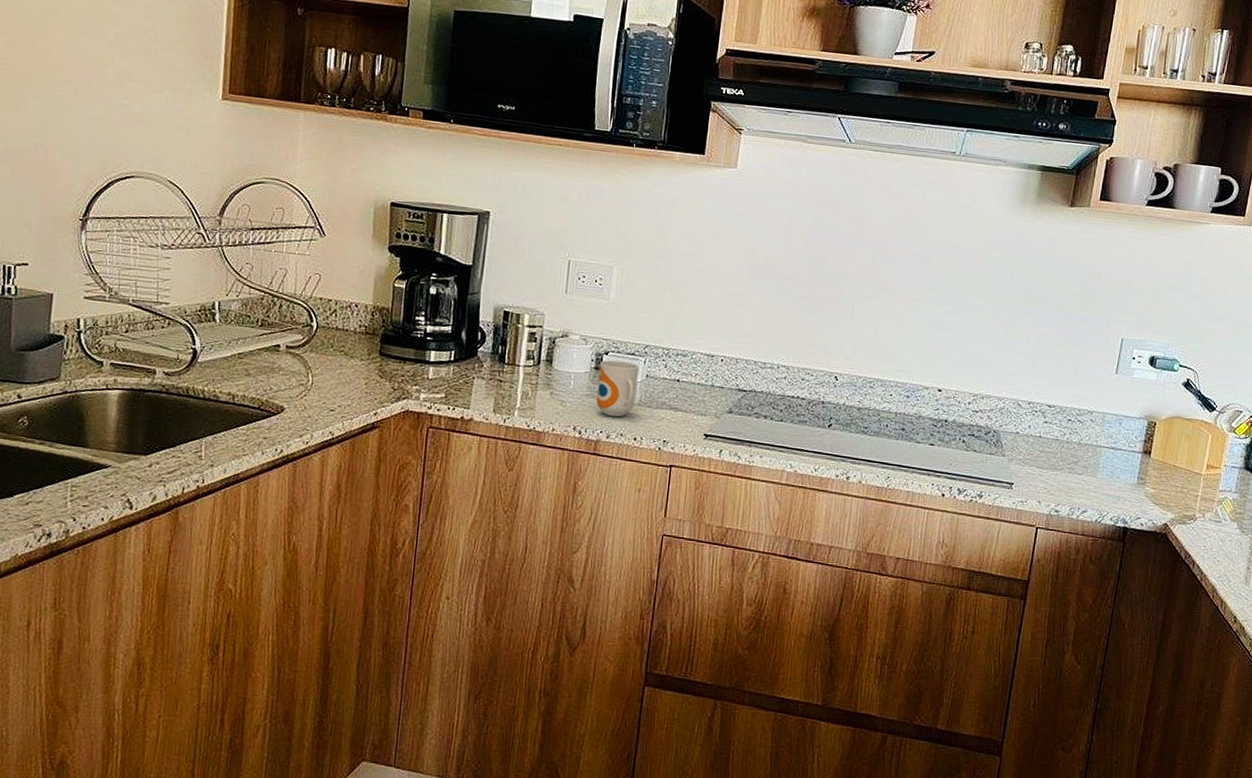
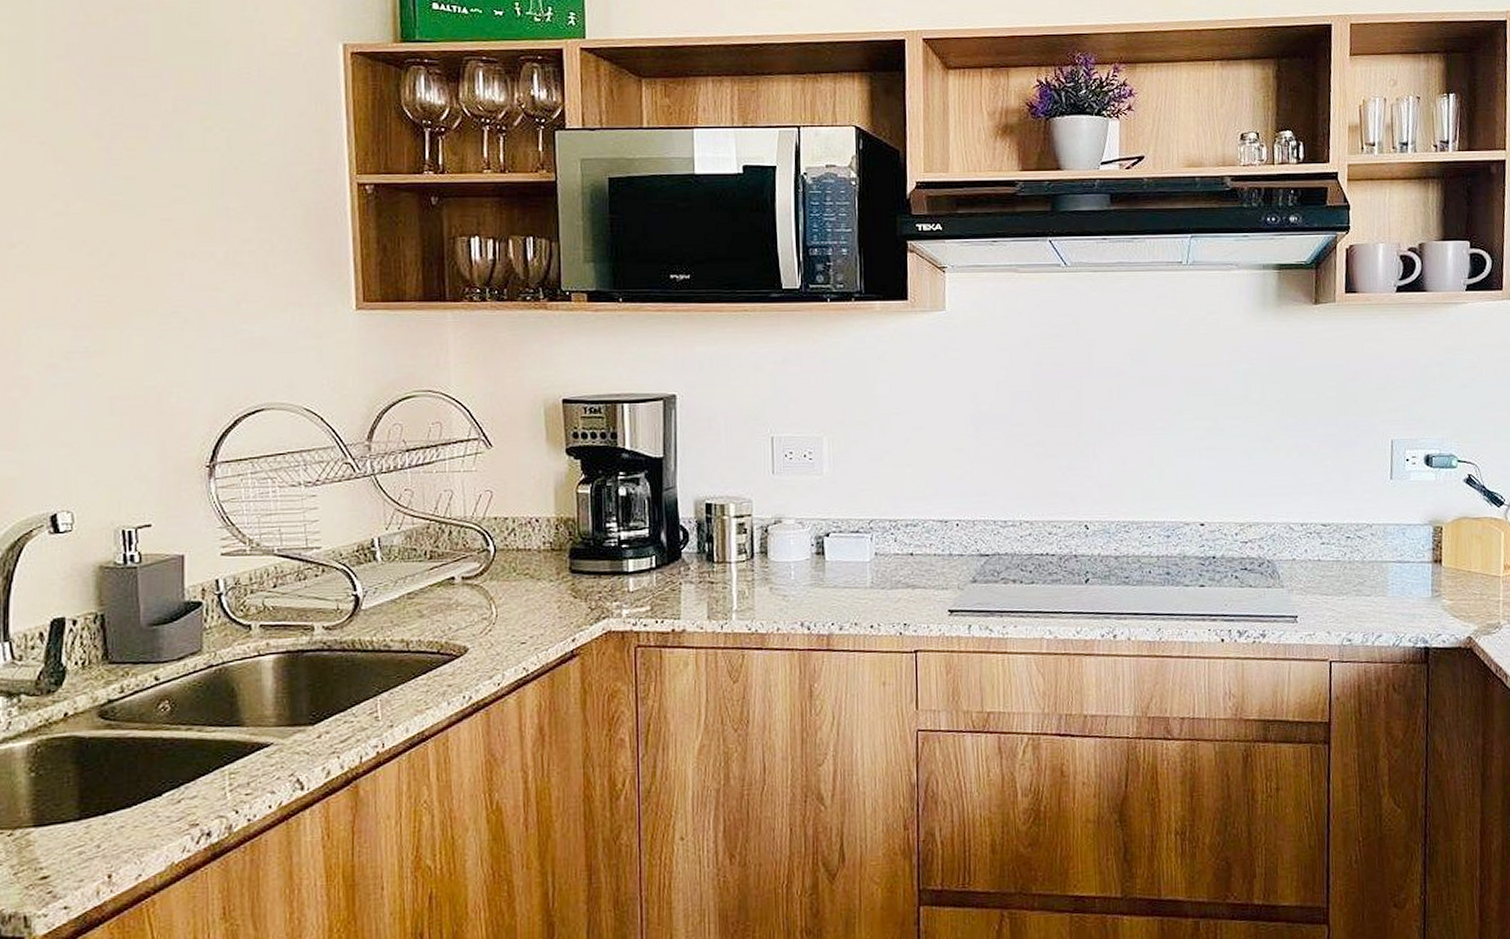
mug: present [596,360,640,417] -> none [821,541,867,606]

